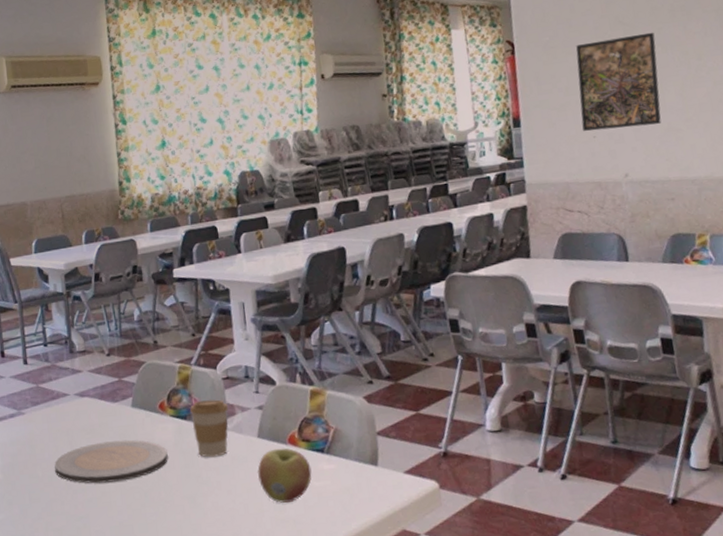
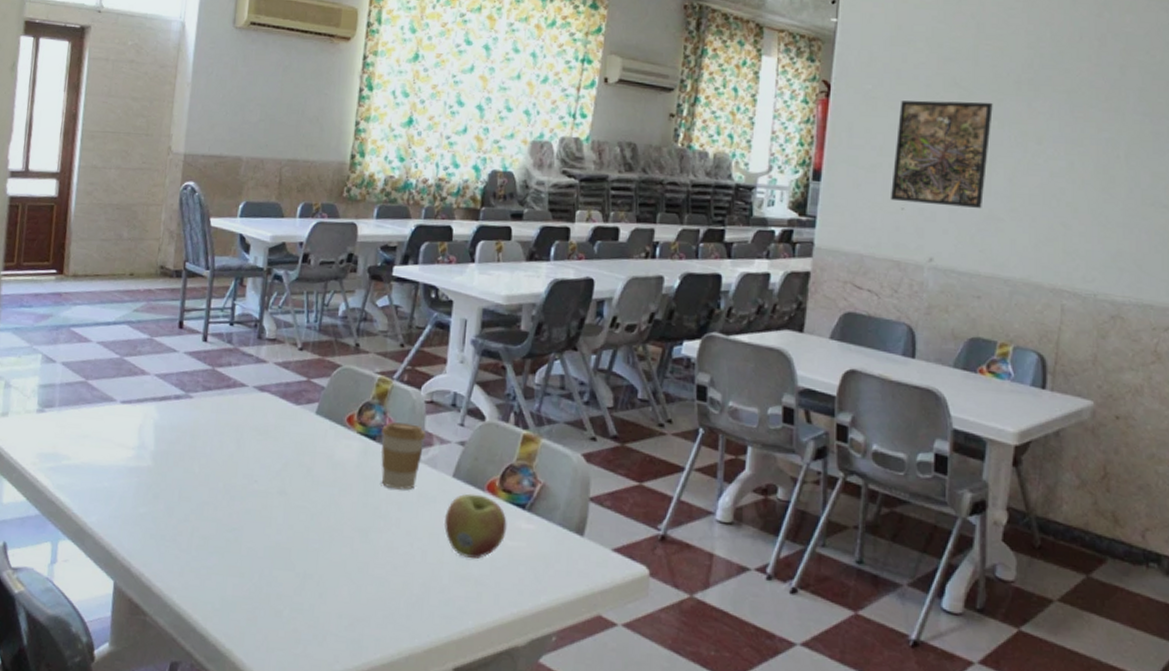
plate: present [54,440,168,484] -> none [214,447,347,497]

